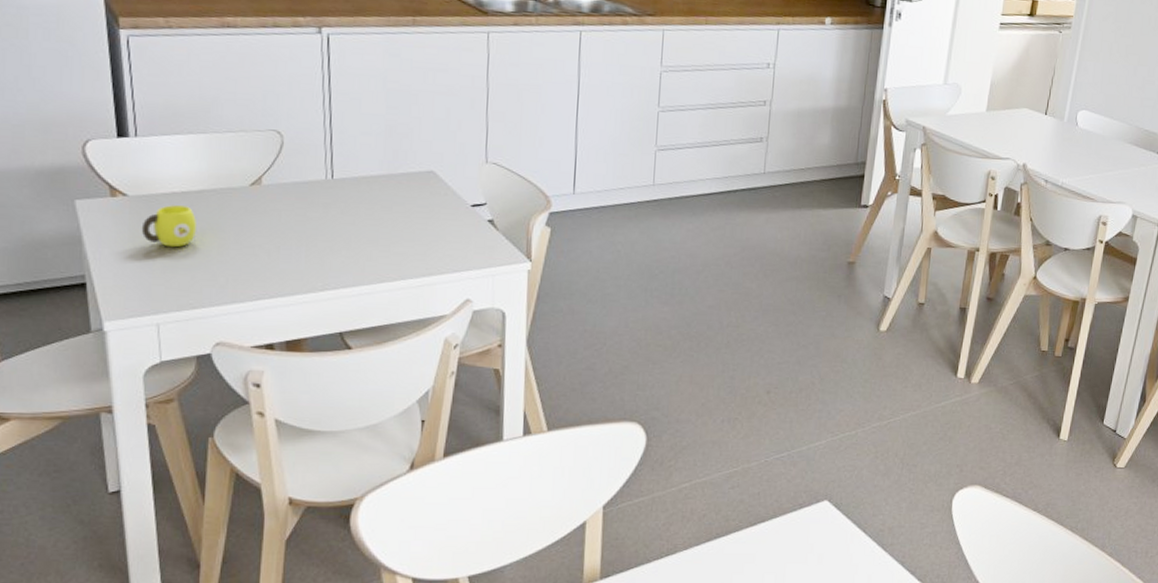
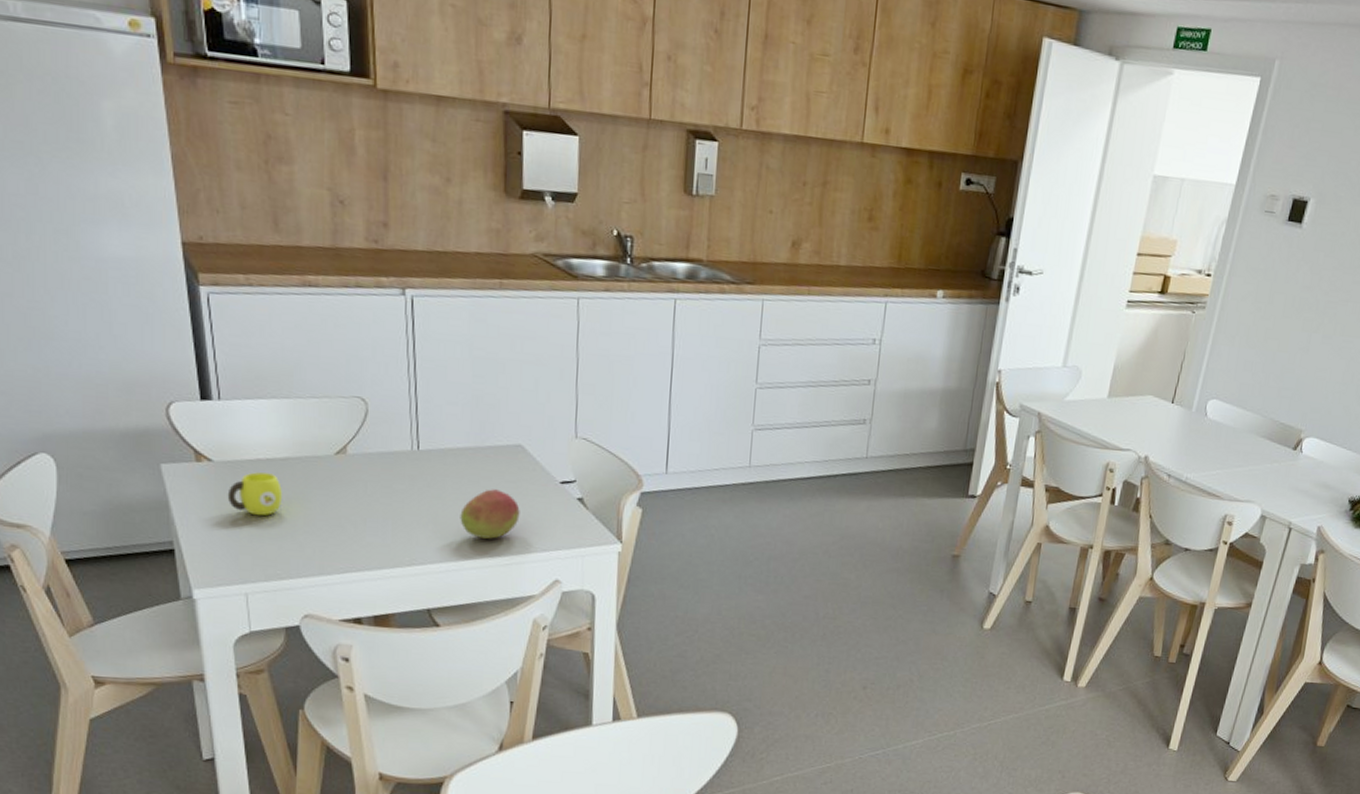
fruit: none [373,214,432,262] -> present [460,489,520,539]

